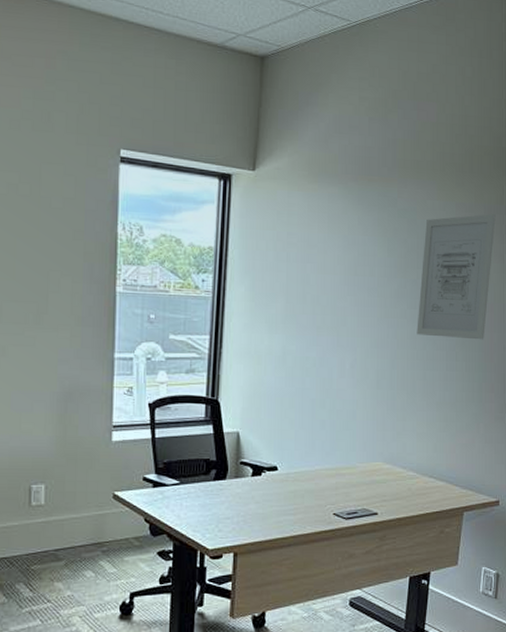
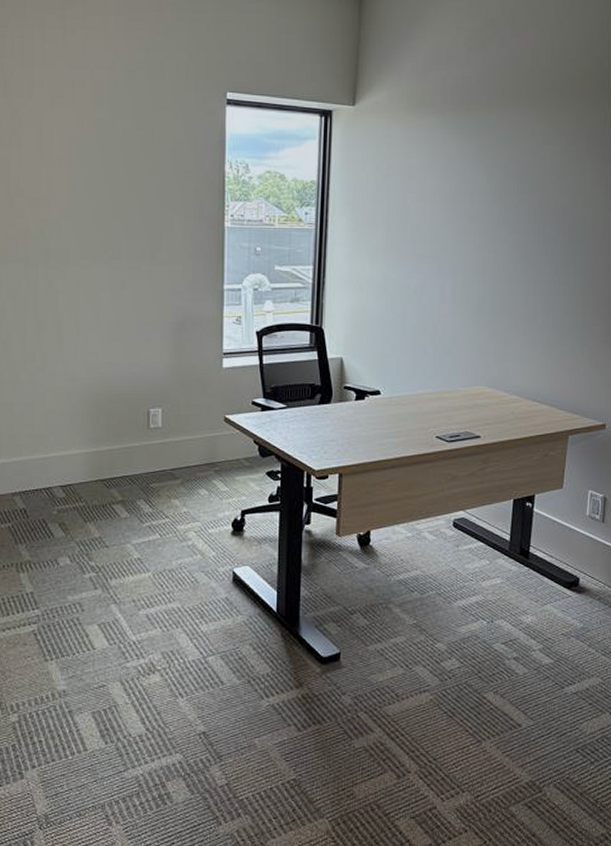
wall art: present [417,214,496,340] -> none [518,137,599,263]

